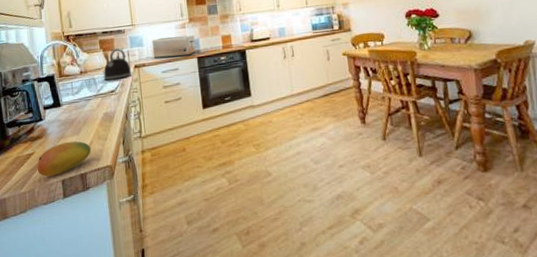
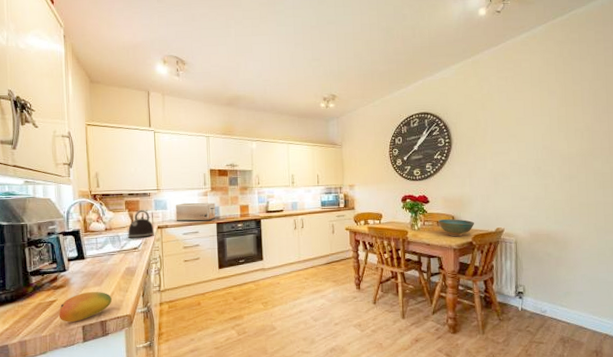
bowl: none [452,33,498,55] -> present [438,219,475,237]

